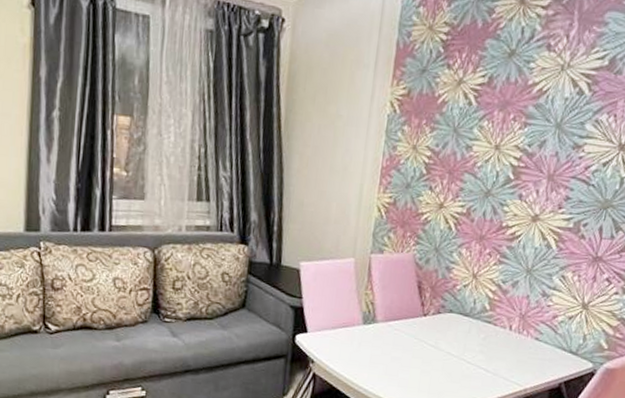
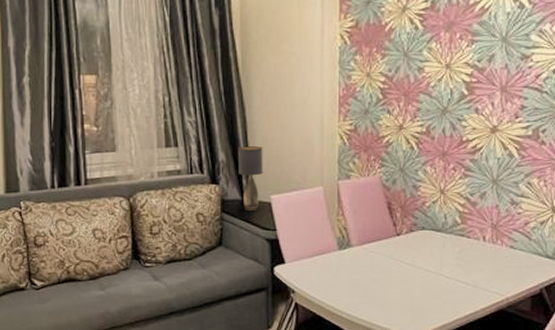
table lamp: none [269,208,298,277] -> present [239,146,264,212]

